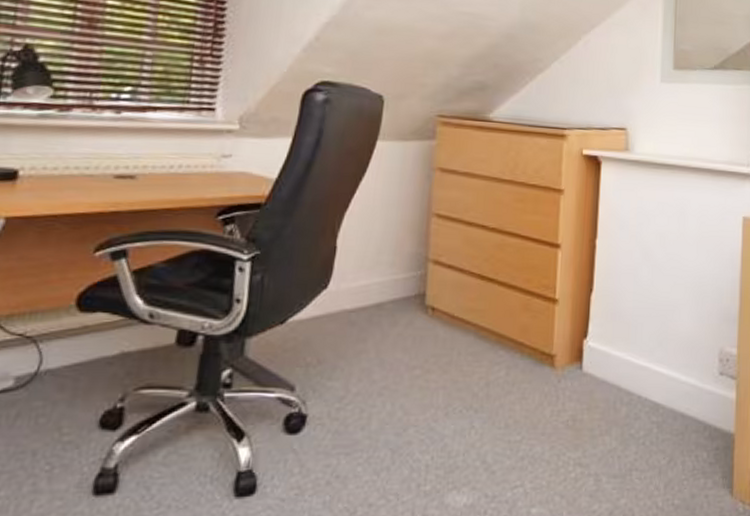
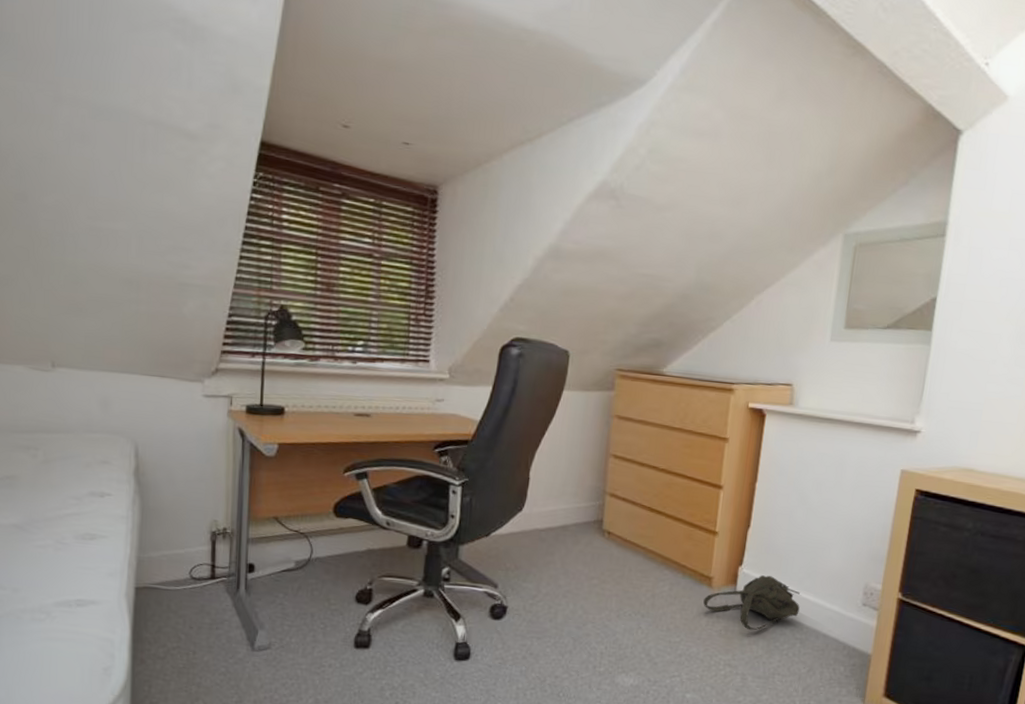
backpack: none [546,348,654,418] -> present [703,575,800,631]

